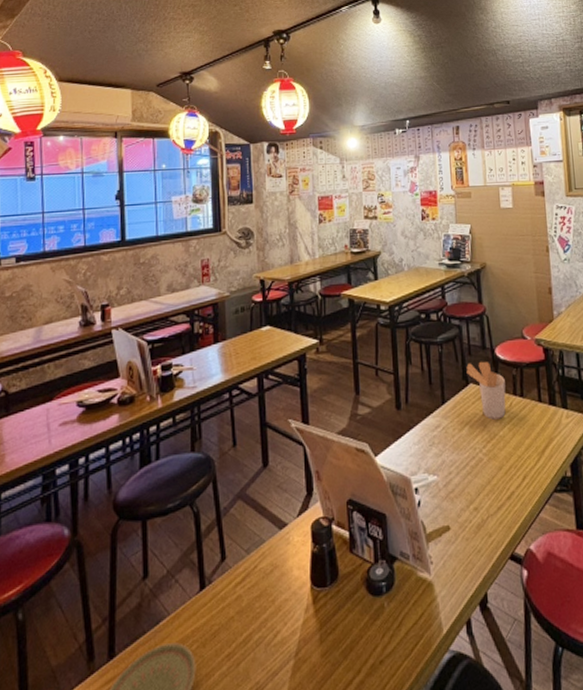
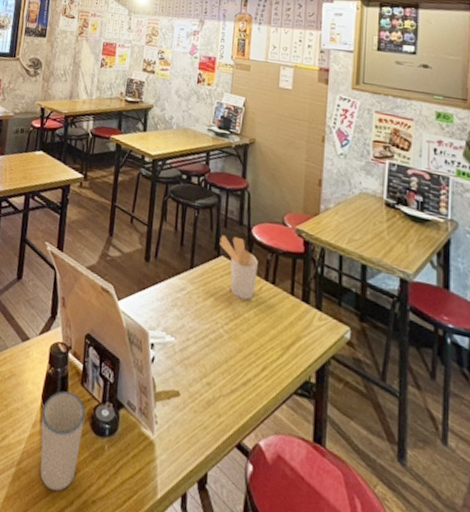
cup: none [313,562,360,668] -> present [40,390,86,492]

